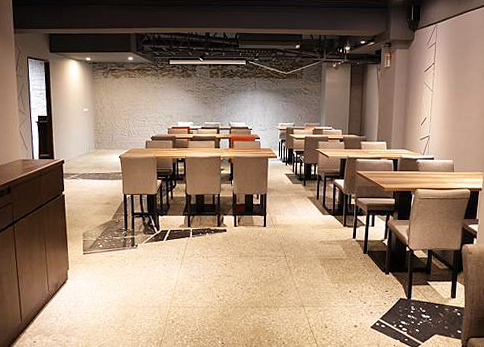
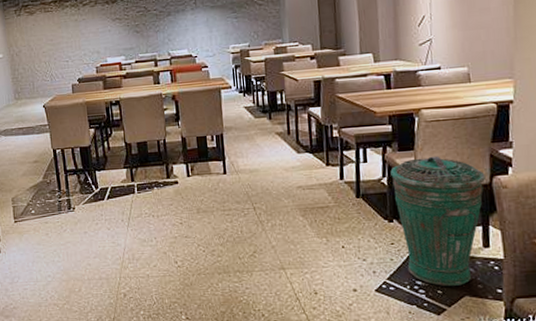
trash can: none [390,225,457,326] -> present [390,156,485,286]

